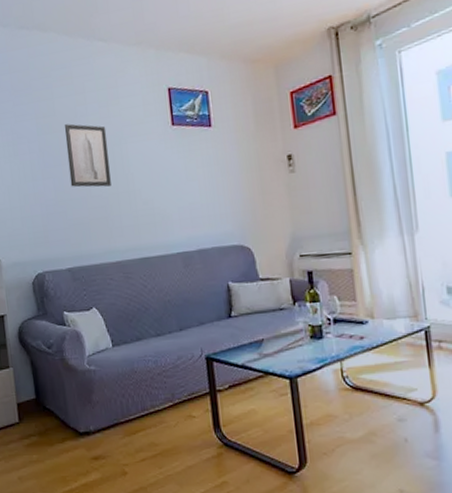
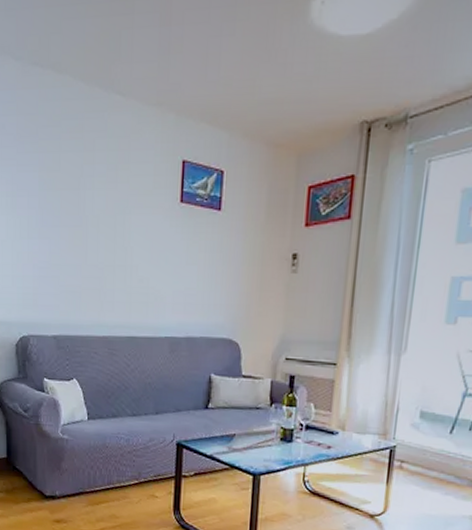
wall art: present [64,123,111,188] -> none [67,183,112,257]

